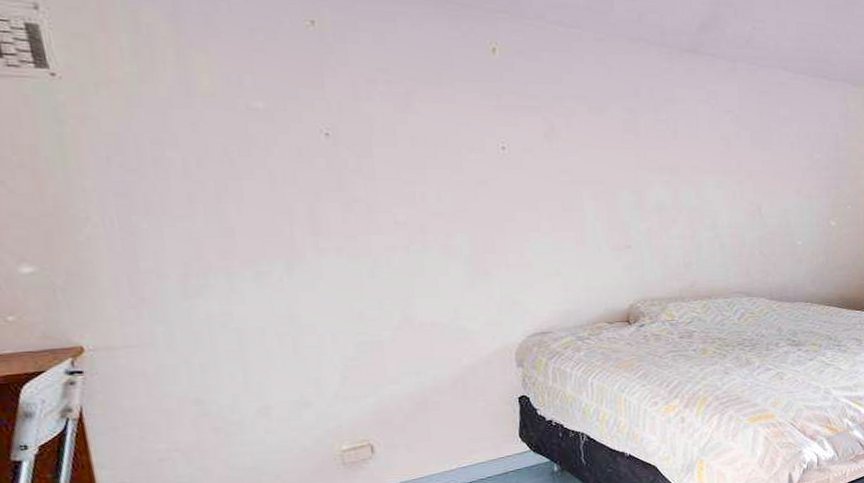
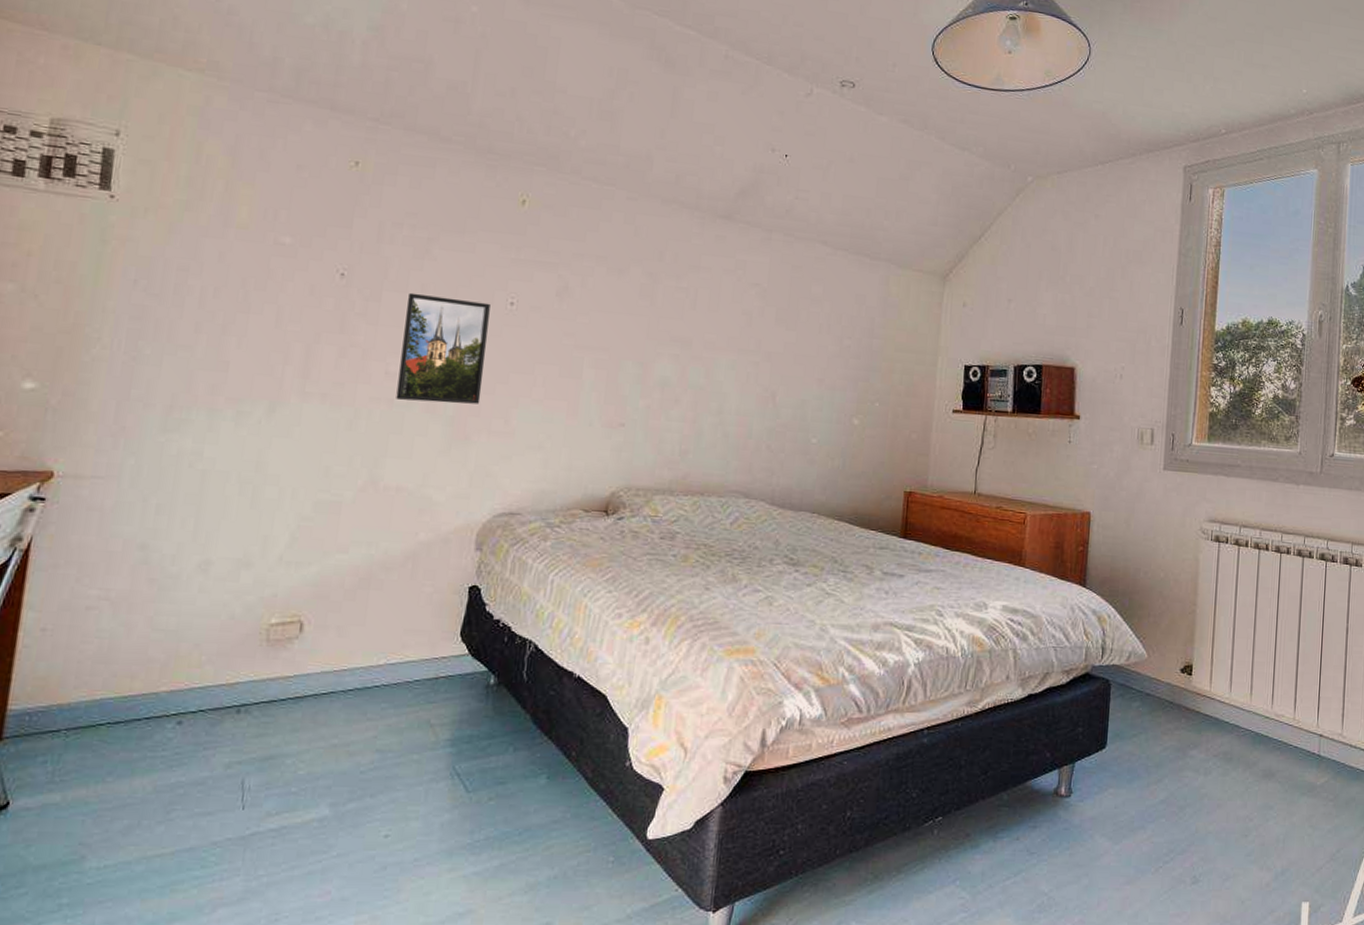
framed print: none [400,146,493,245] -> present [396,292,491,404]

